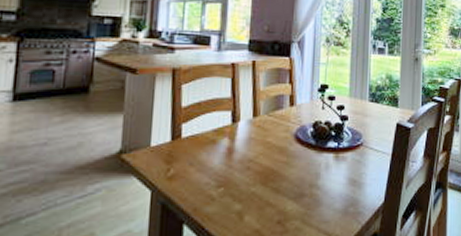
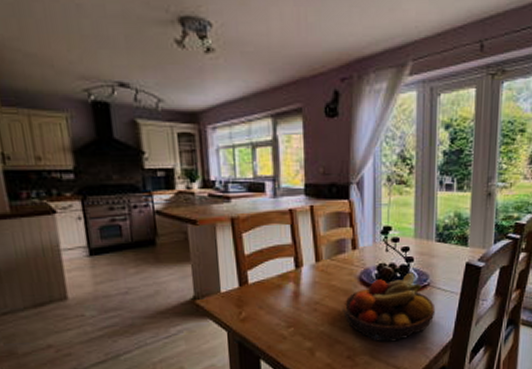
fruit bowl: none [276,131,368,206] -> present [342,272,436,342]

